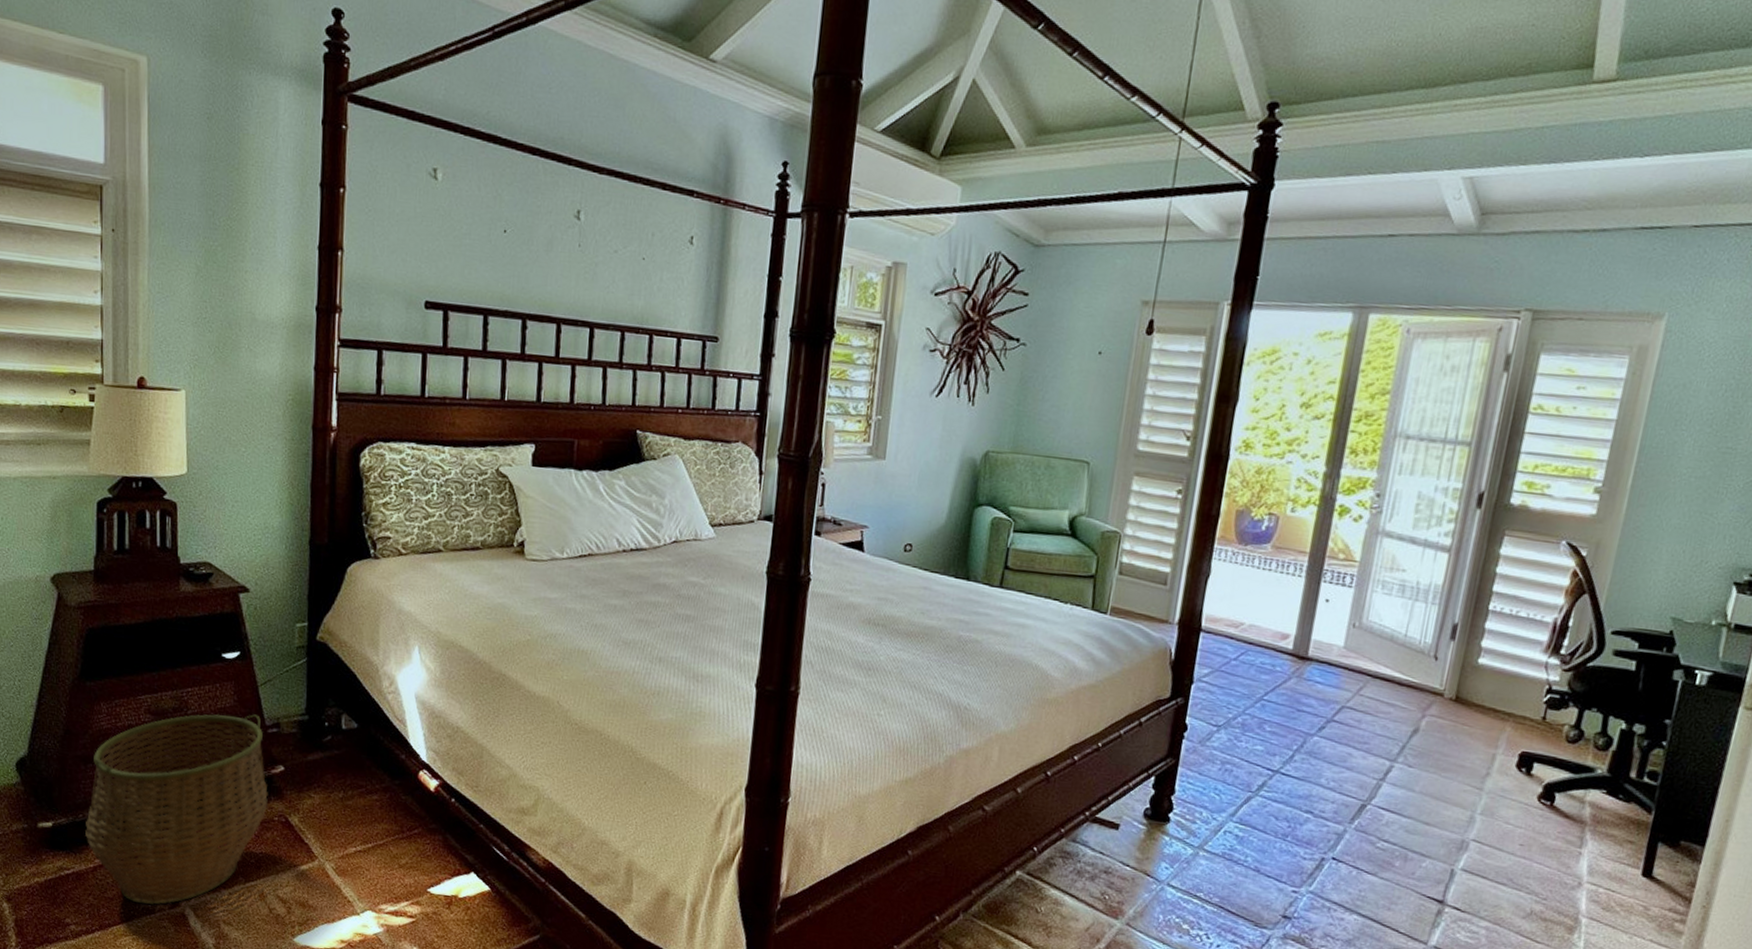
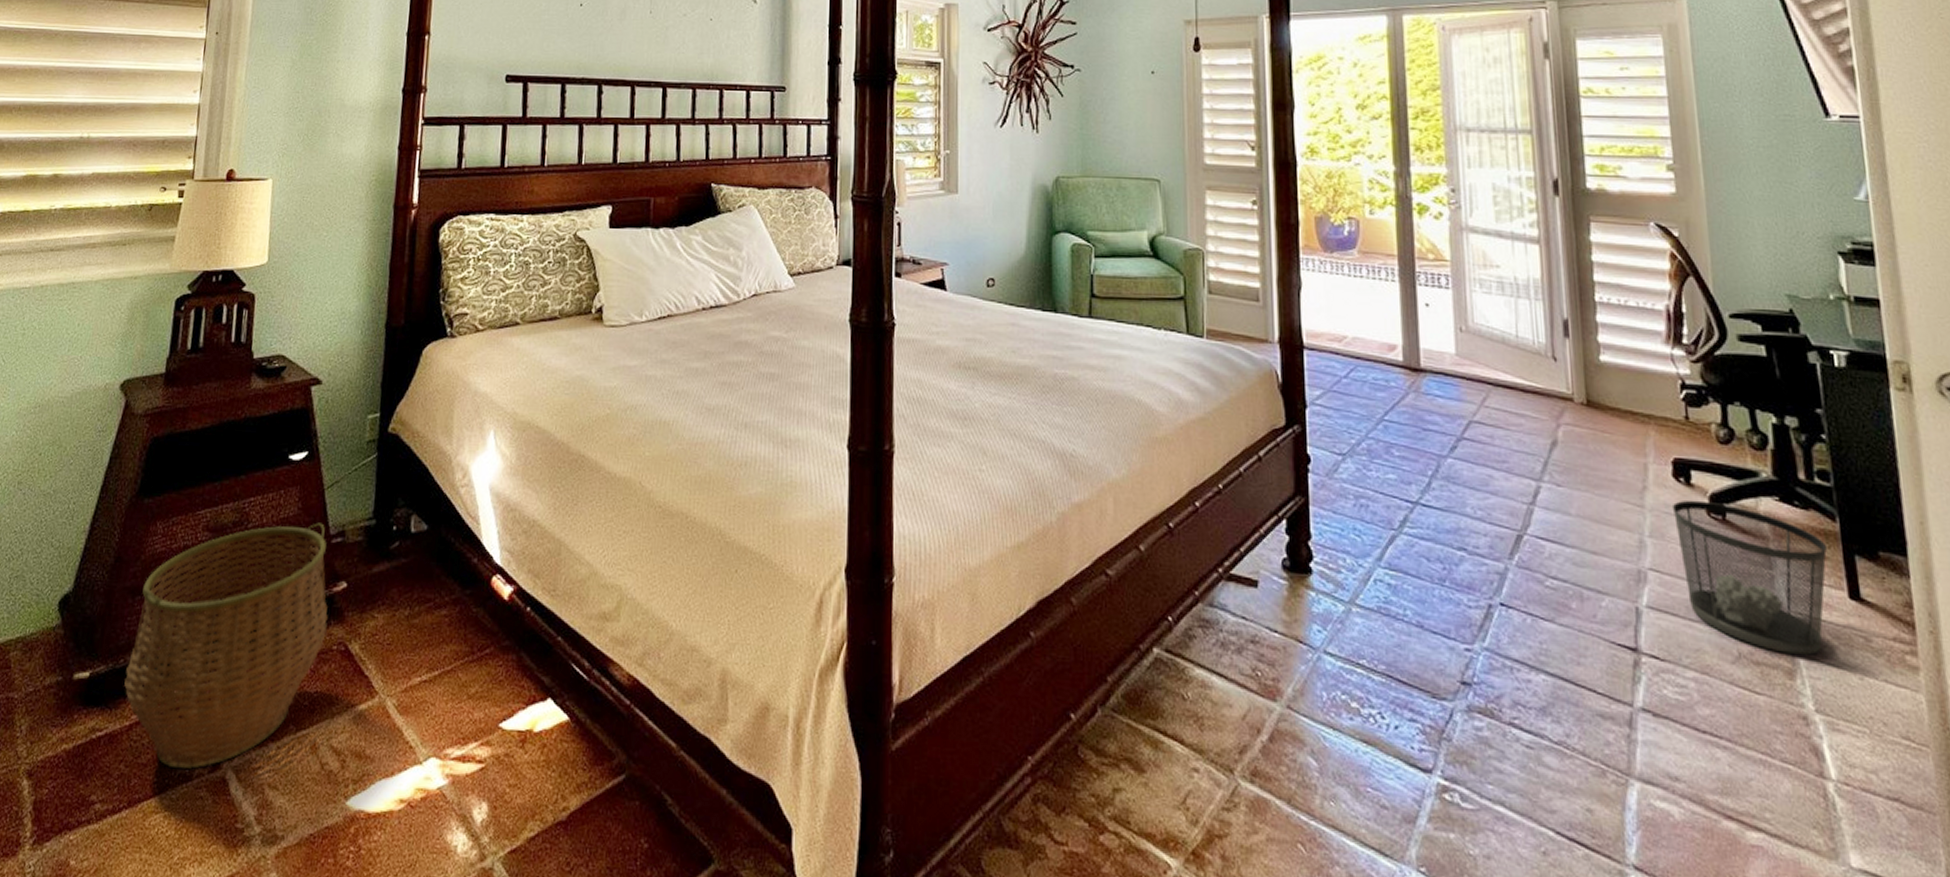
waste bin: none [1500,787,1637,917] -> present [1671,500,1828,655]

